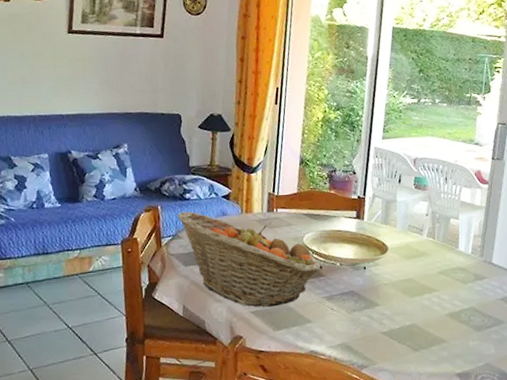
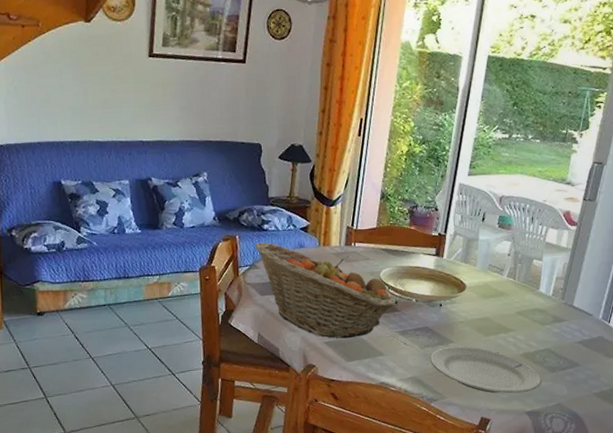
plate: none [357,309,469,356] -> present [430,346,541,394]

